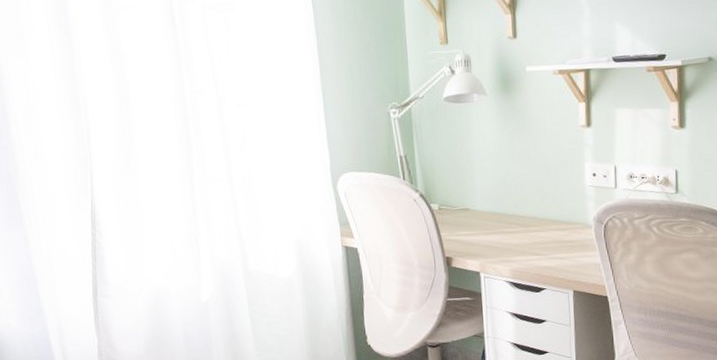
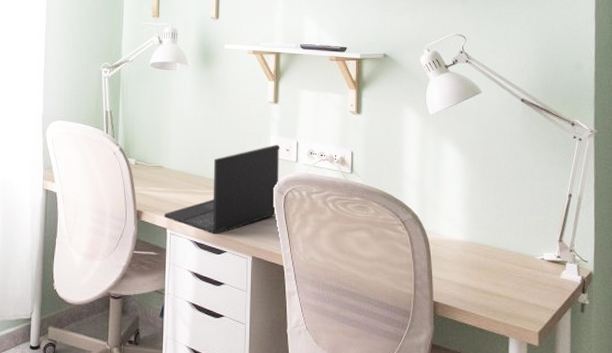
laptop: none [476,172,598,273] -> present [164,145,279,235]

